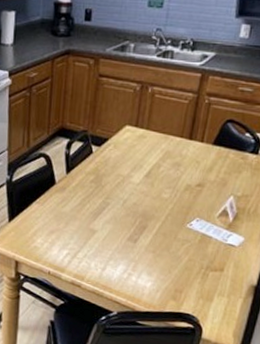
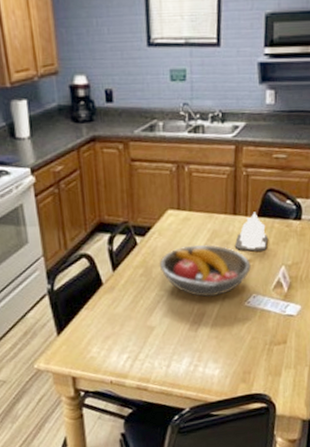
fruit bowl: none [109,161,199,214] -> present [159,244,251,297]
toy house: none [185,139,222,179] -> present [234,212,269,252]

